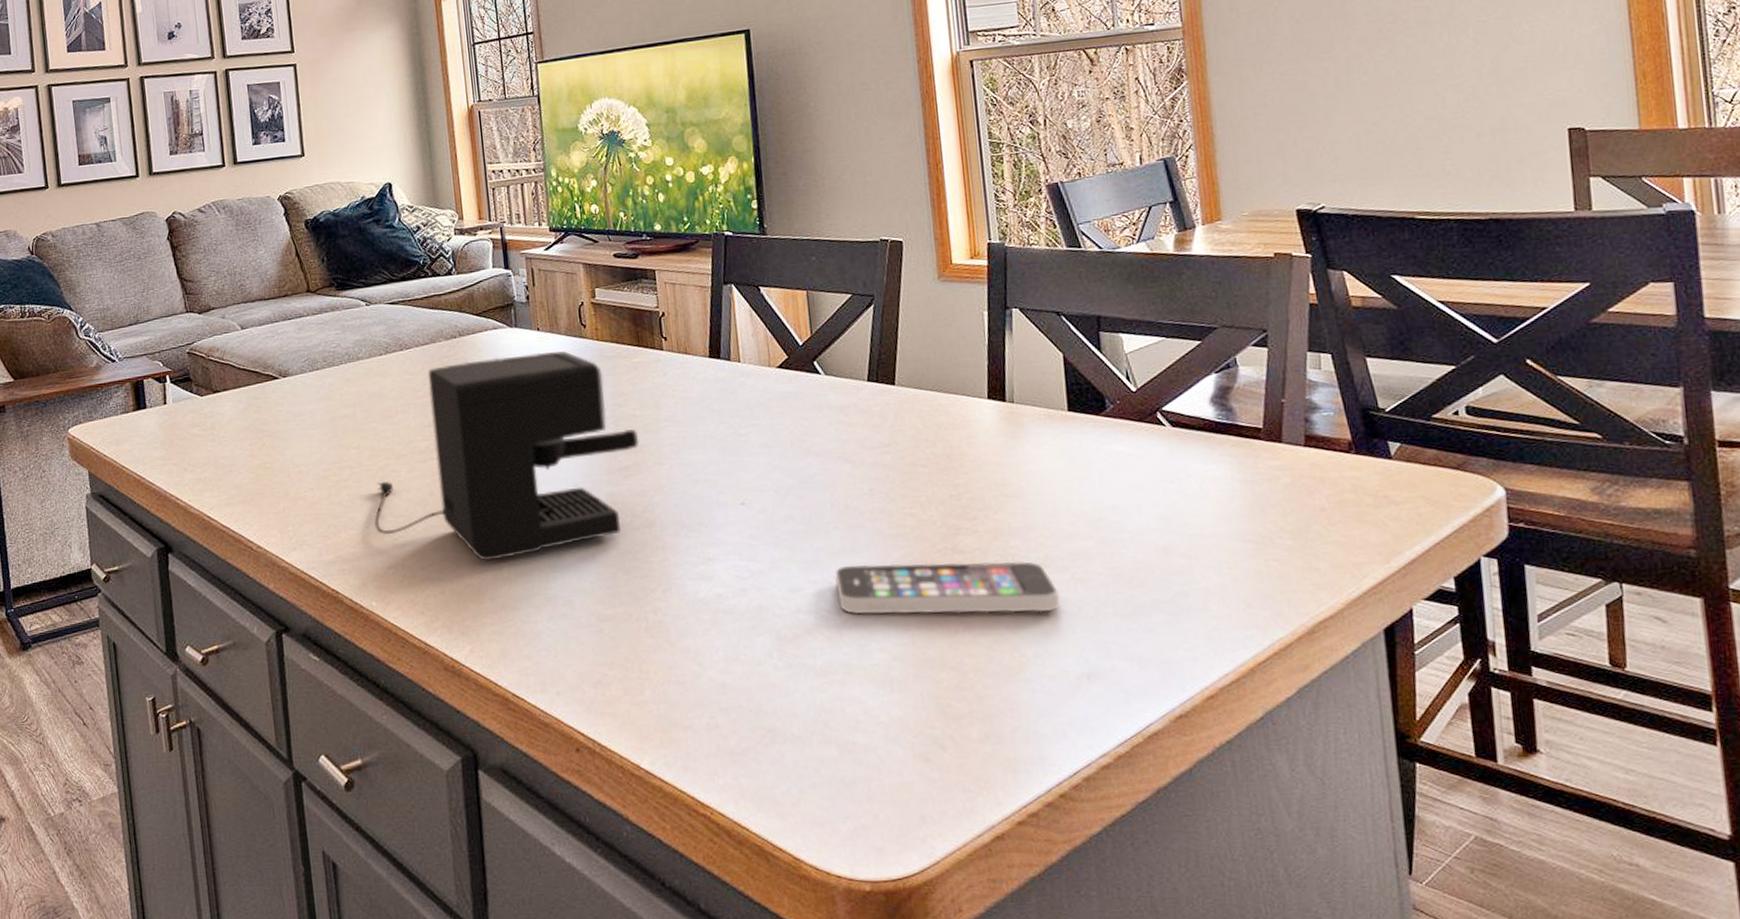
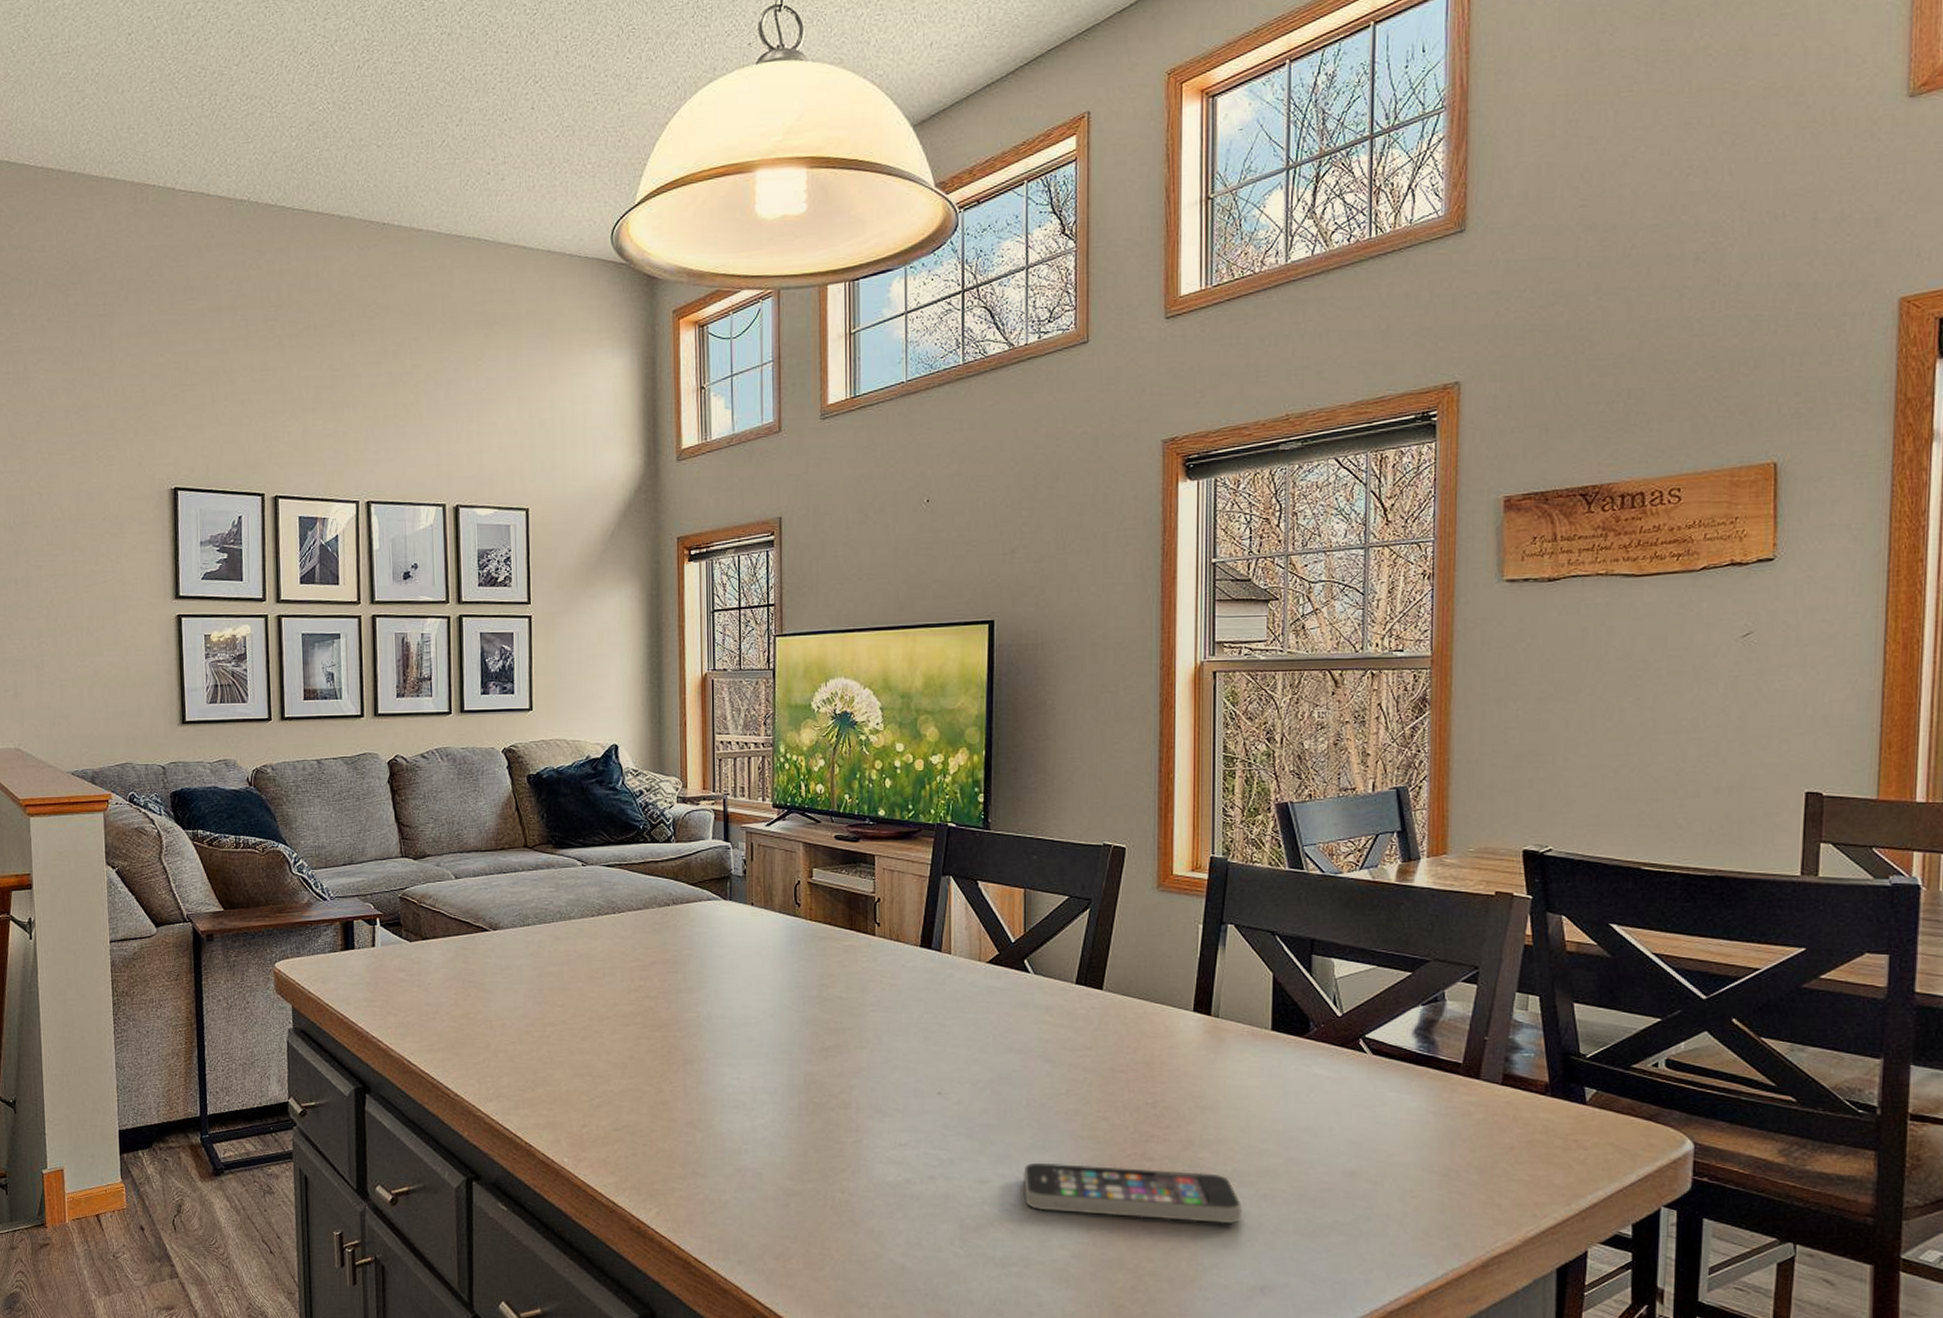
coffee maker: present [373,351,639,561] -> none [572,927,843,1128]

